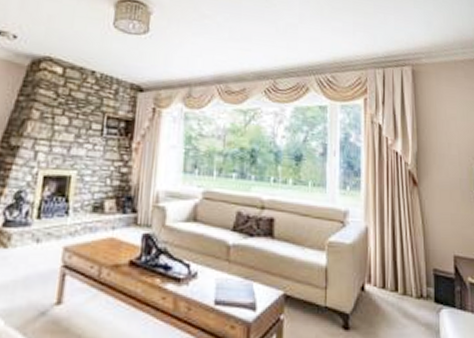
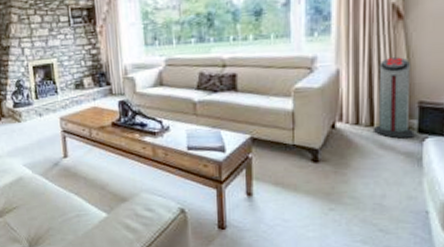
air purifier: none [398,220,432,308] -> present [374,56,415,139]

